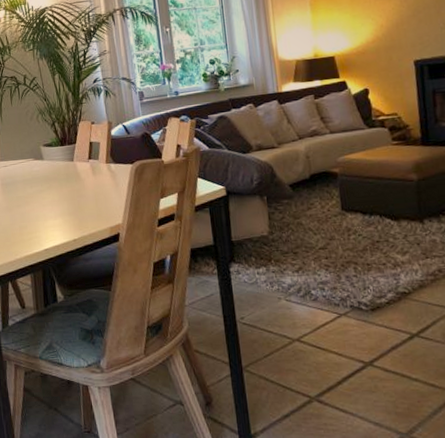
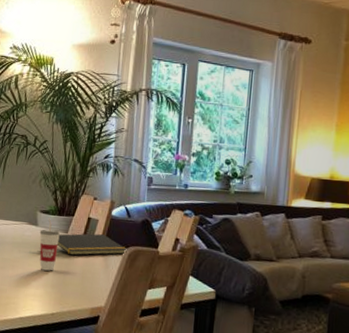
cup: none [46,150,68,201] -> present [39,217,60,271]
notepad: none [65,154,134,181] -> present [57,233,128,256]

